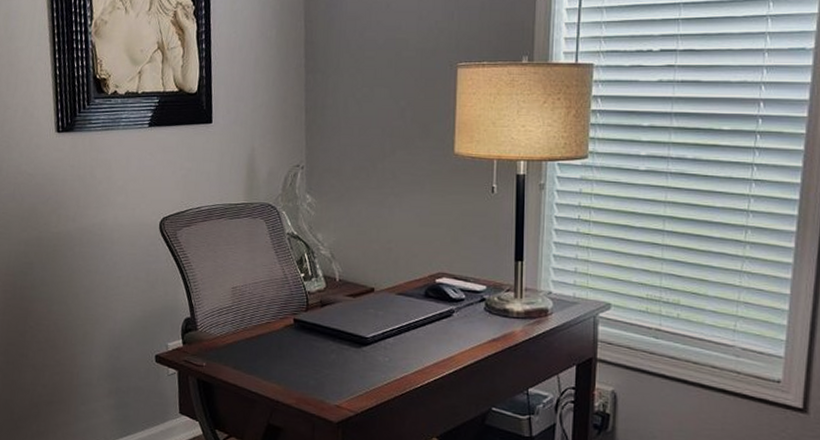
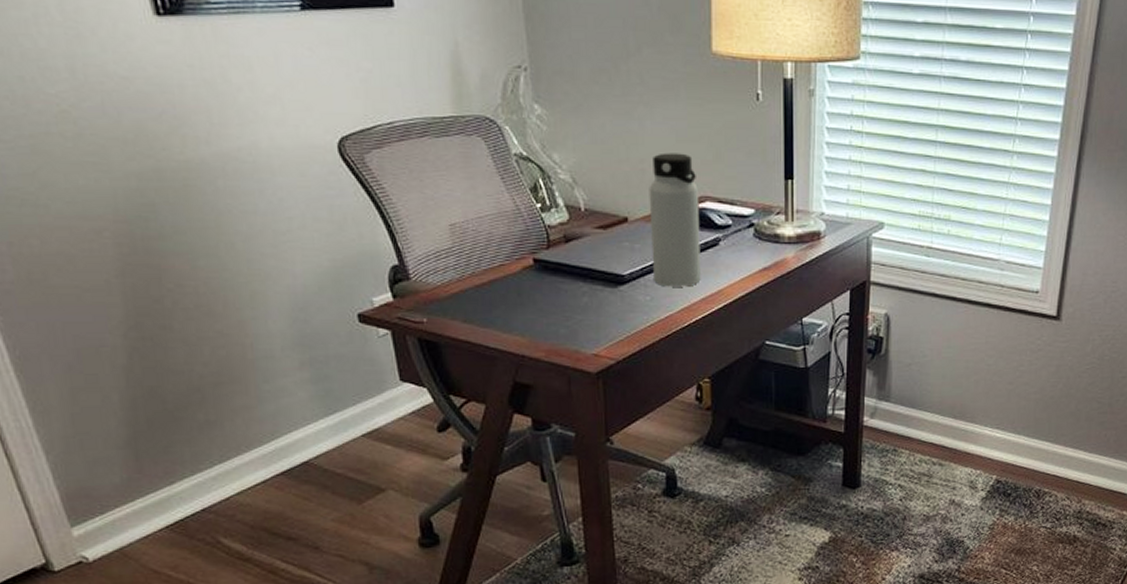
water bottle: none [392,235,437,352] -> present [649,153,701,287]

